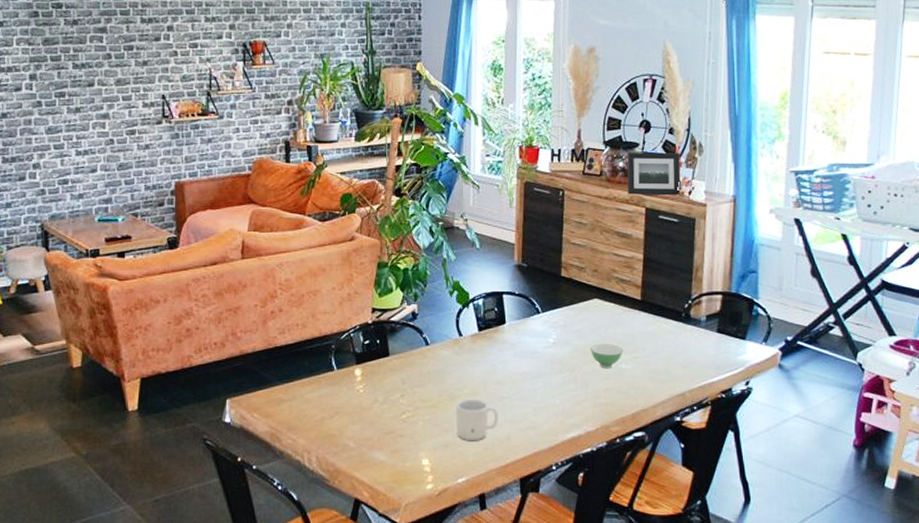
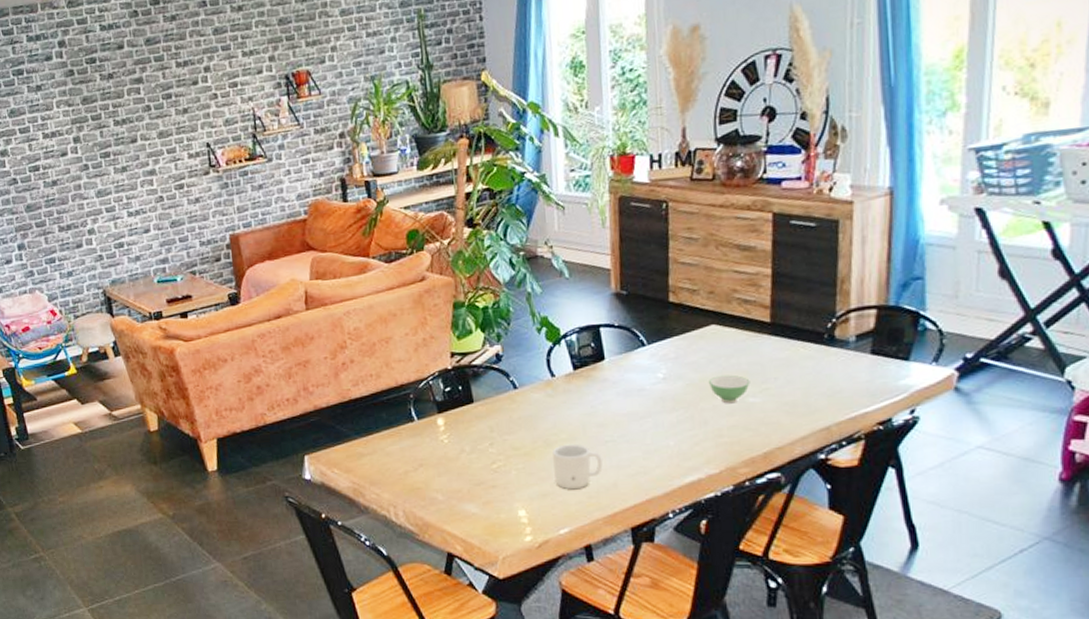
picture frame: present [627,152,681,196] -> none [746,141,819,200]

